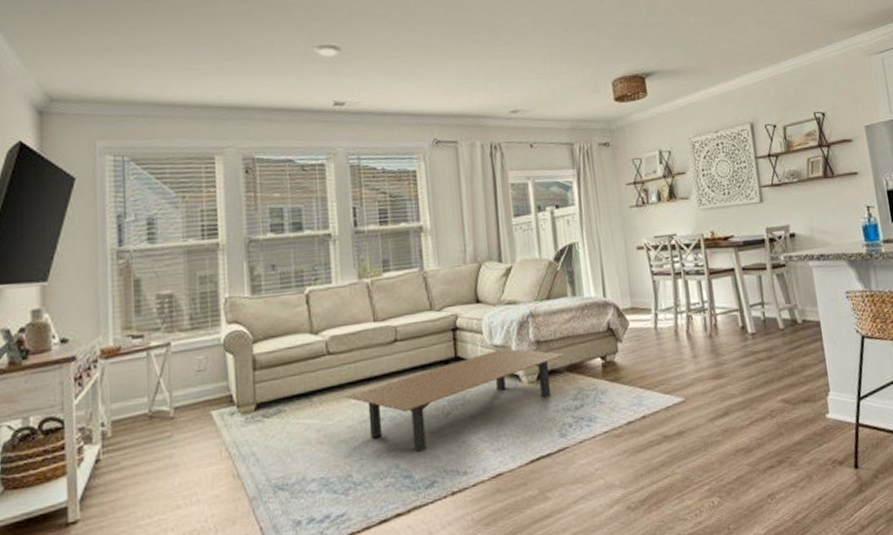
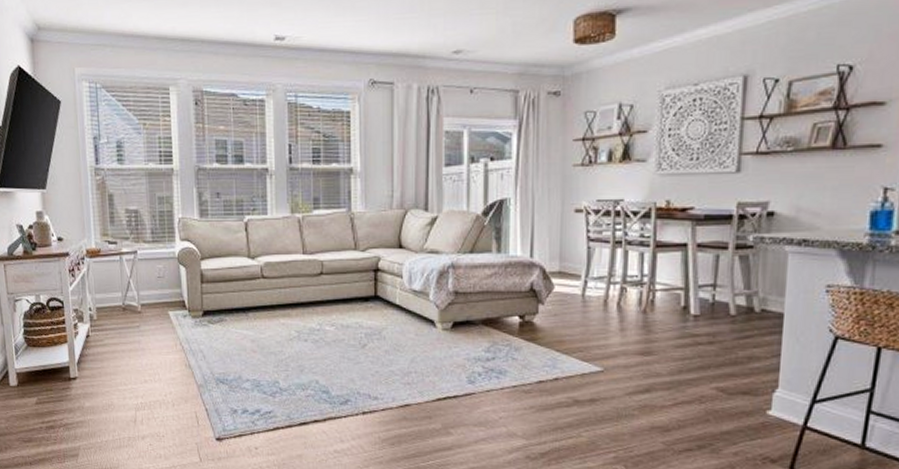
coffee table: present [345,347,566,452] -> none [276,293,483,373]

